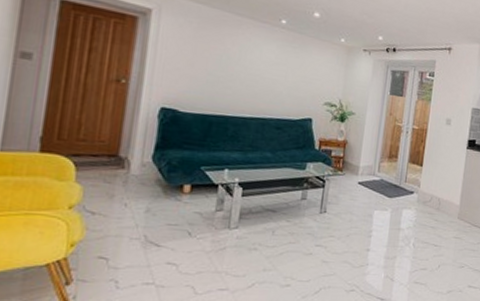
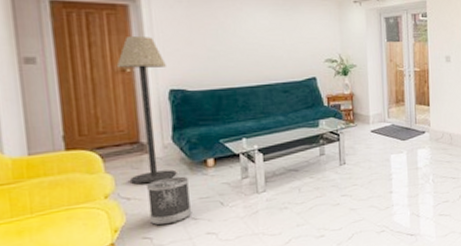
floor lamp: none [100,48,163,200] -> present [116,37,177,184]
wastebasket: none [111,197,161,247] -> present [147,176,192,226]

